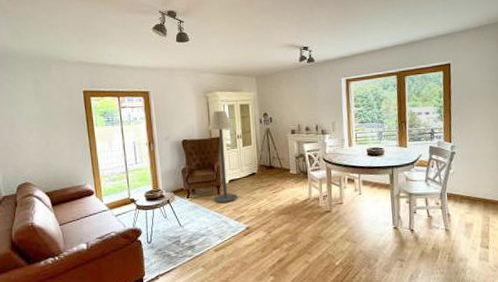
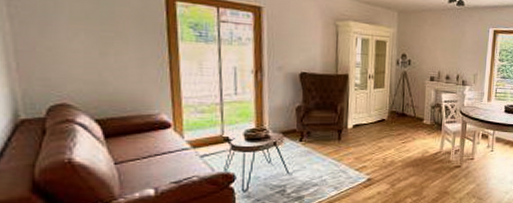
floor lamp: present [208,110,238,203] -> none [333,43,364,150]

